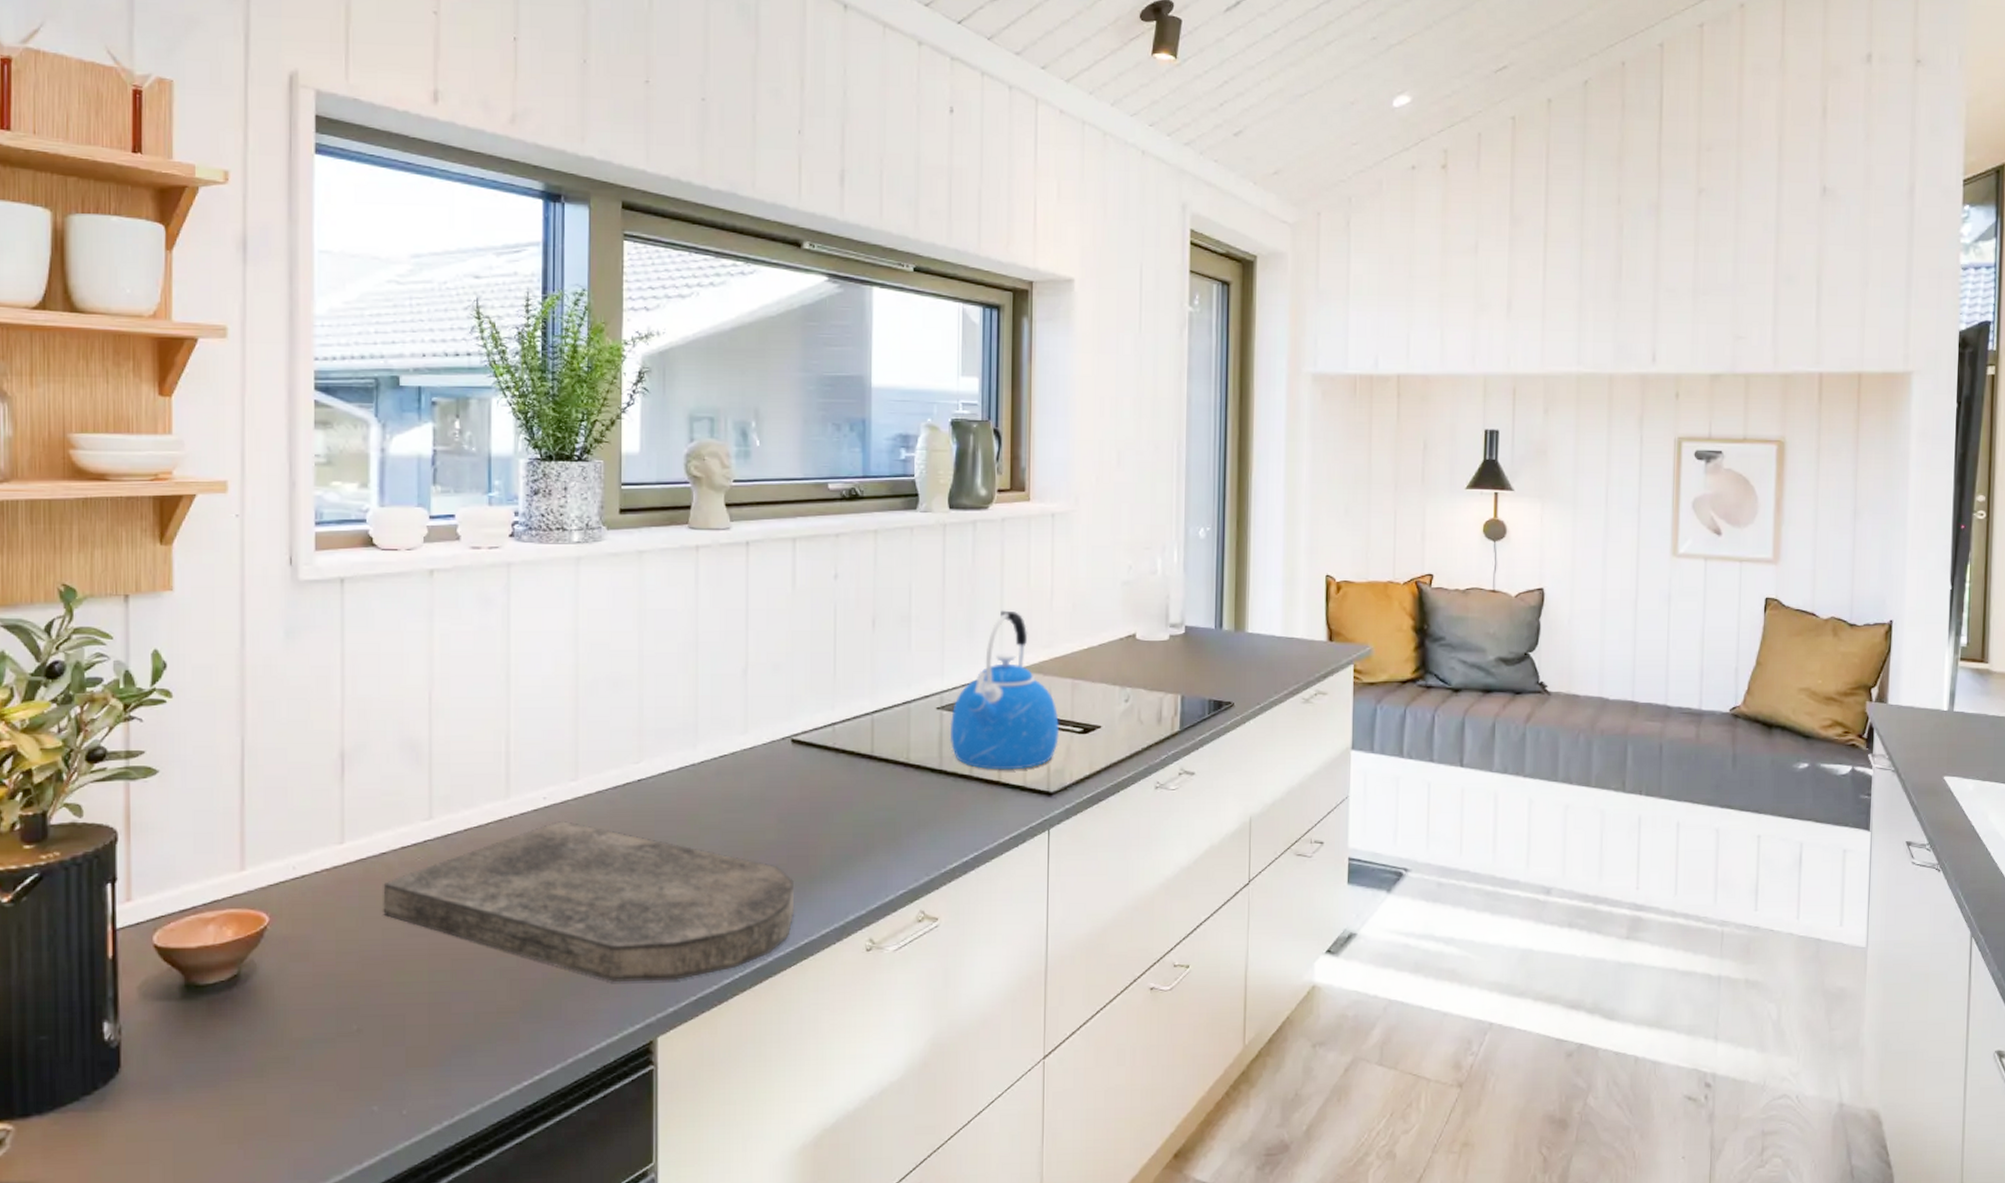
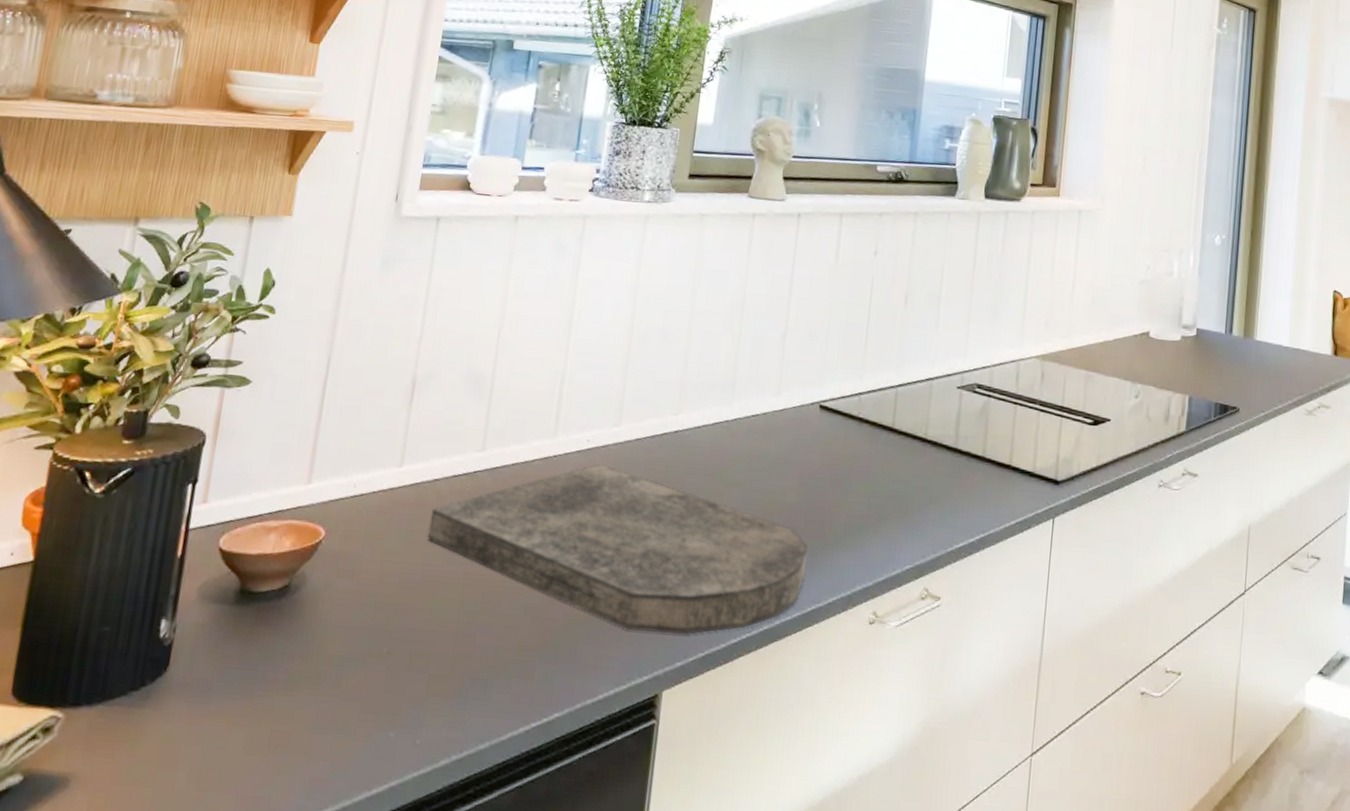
kettle: present [949,610,1060,770] -> none [966,298,1072,455]

